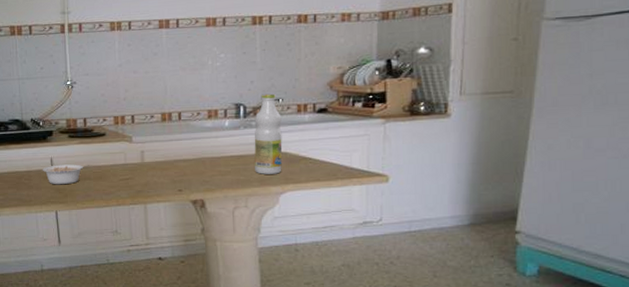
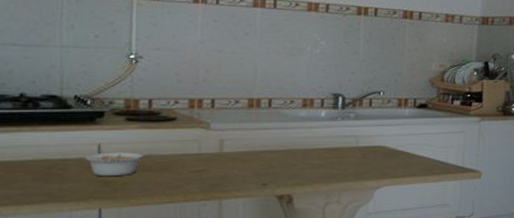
bottle: present [254,93,282,174] -> none [350,85,381,168]

